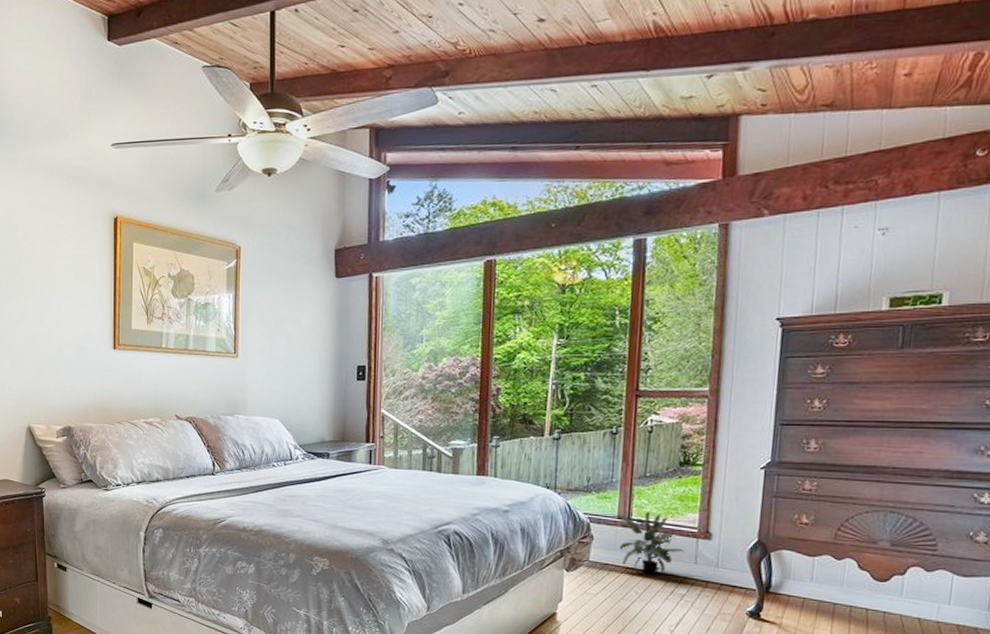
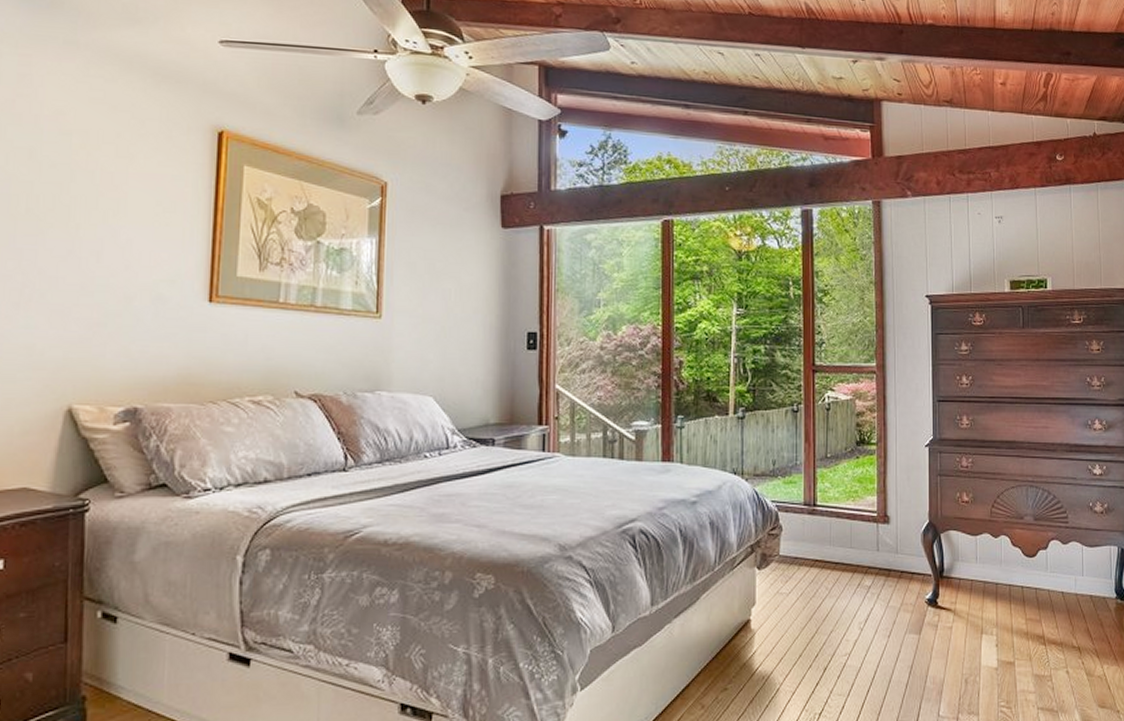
potted plant: present [619,511,685,575] -> none [808,495,867,567]

